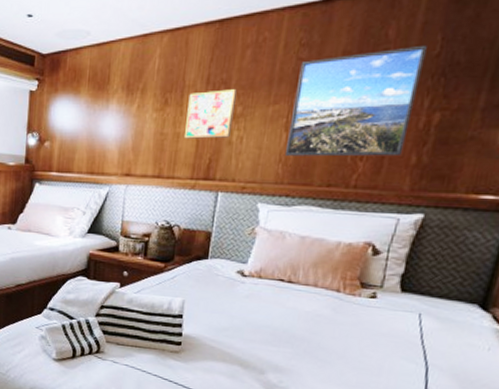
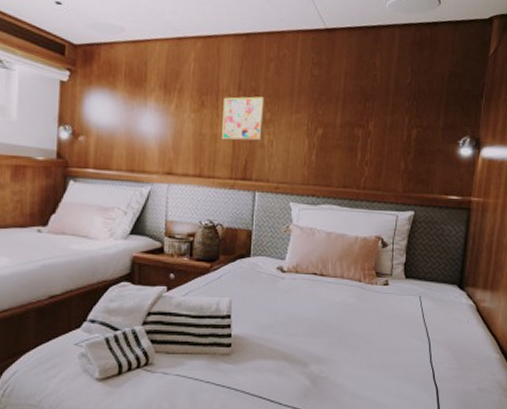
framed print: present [284,44,427,157] -> none [308,74,402,163]

